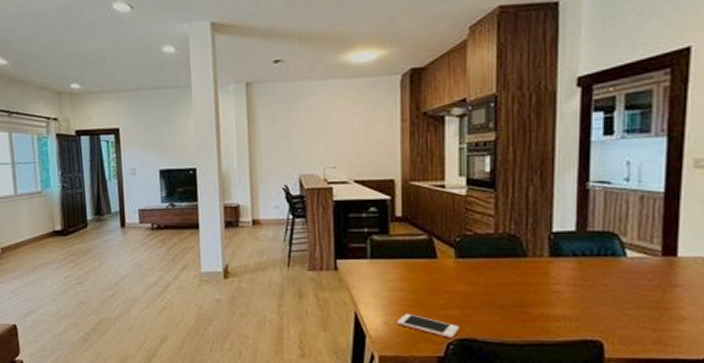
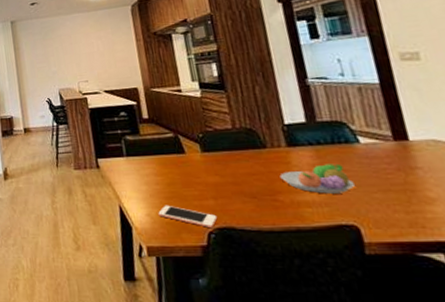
fruit bowl: none [535,277,609,308] -> present [279,163,355,194]

